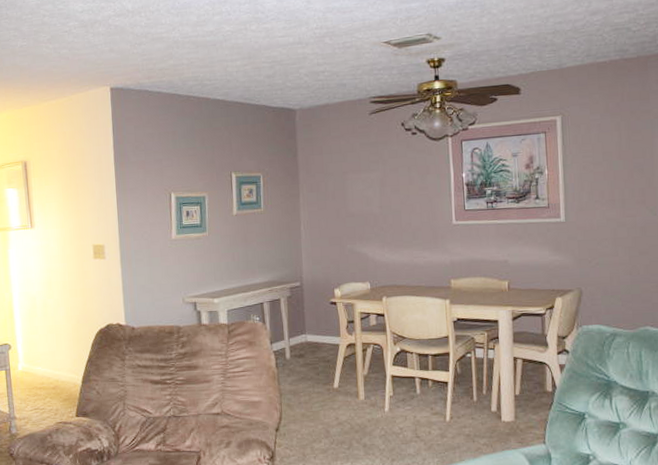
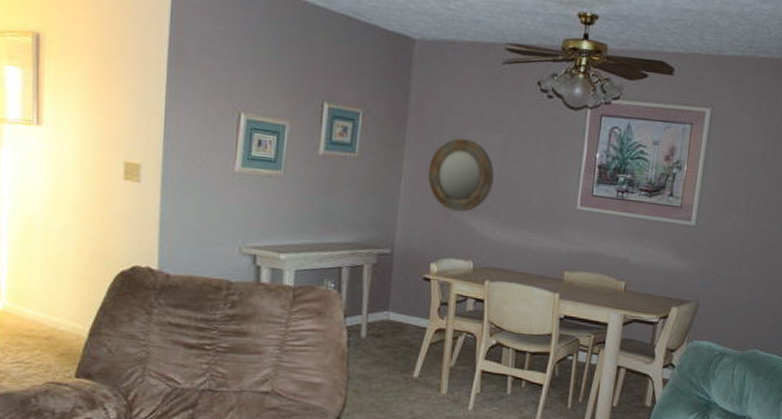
home mirror: none [321,181,377,243] -> present [427,138,494,212]

